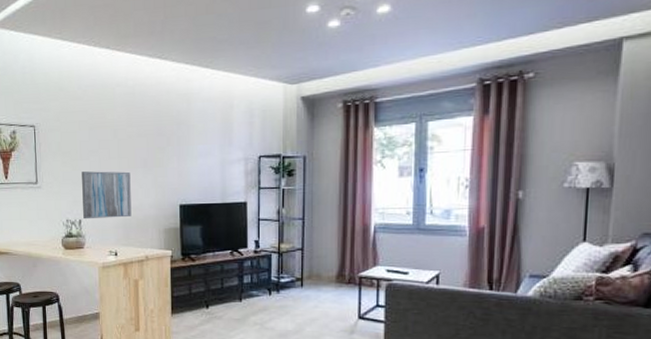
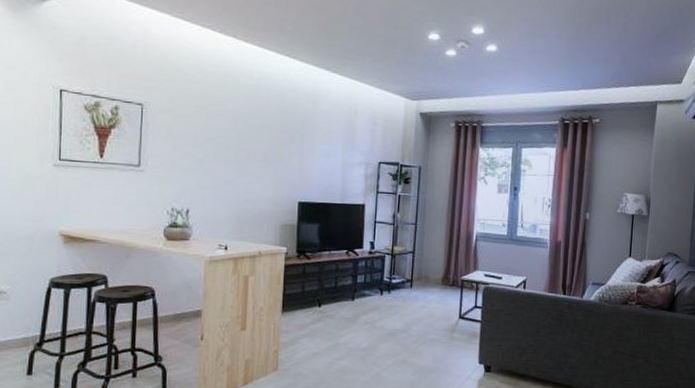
wall art: present [82,171,132,219] -> none [192,159,249,211]

